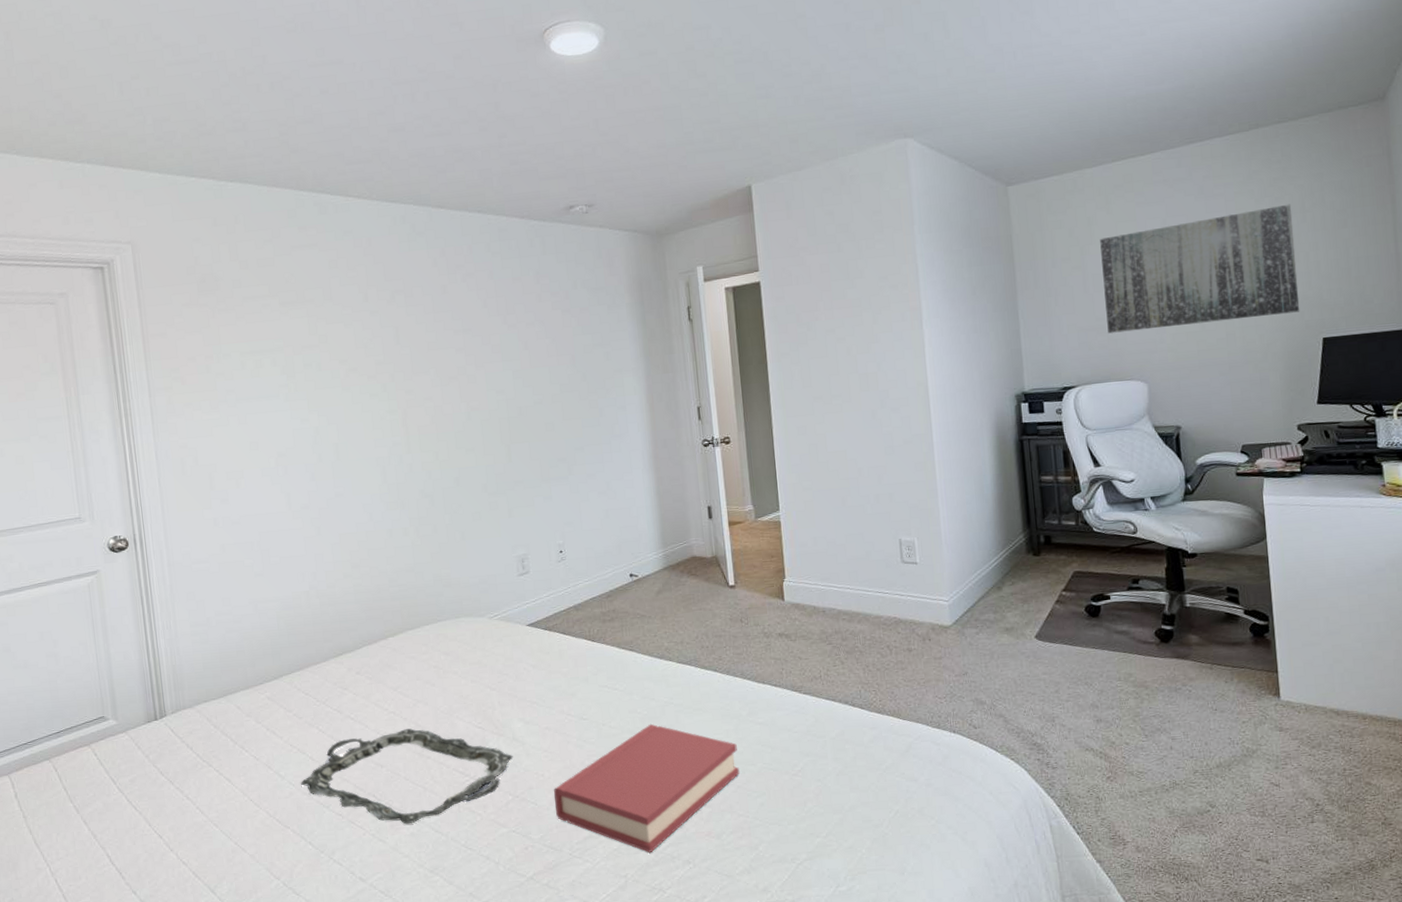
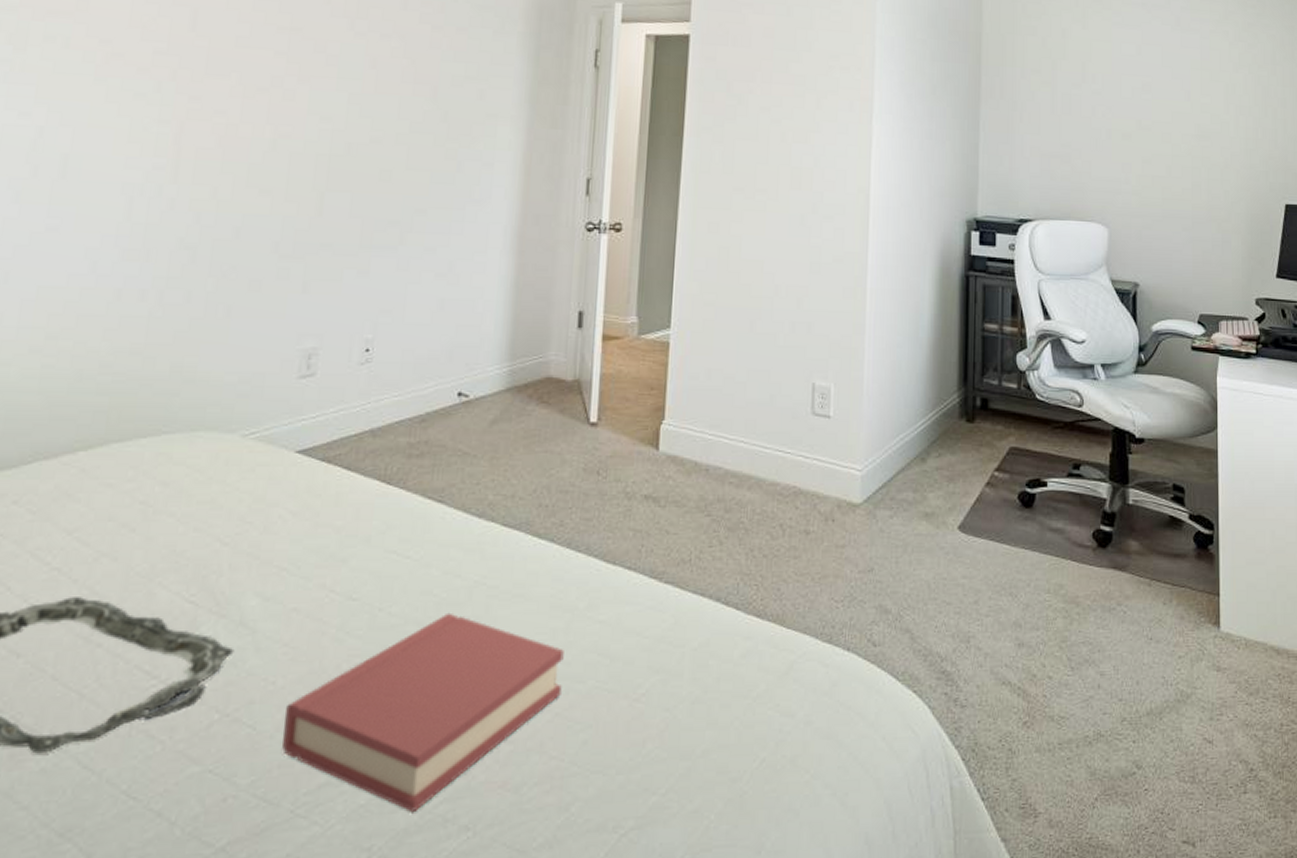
wall art: present [1100,204,1300,333] -> none [1072,53,1265,172]

